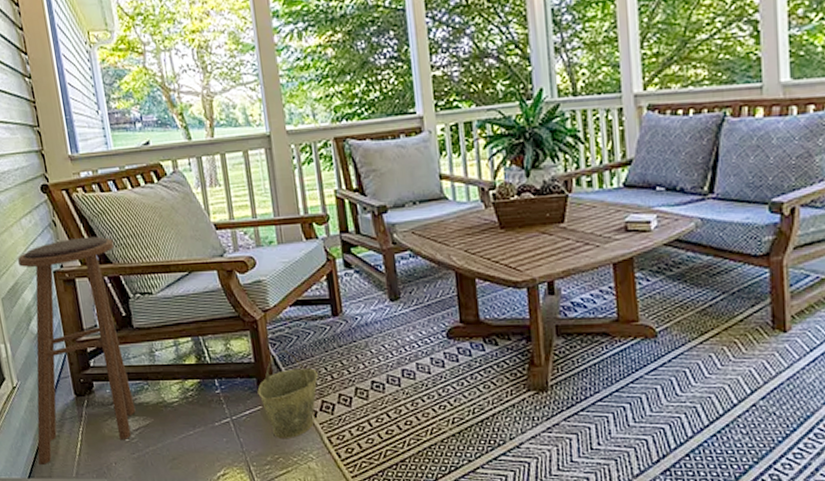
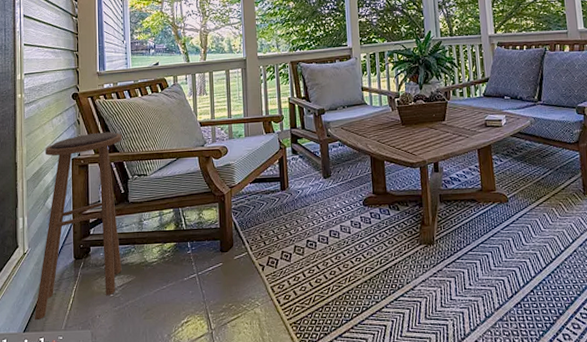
bucket: present [257,349,318,438] -> none [220,217,267,289]

